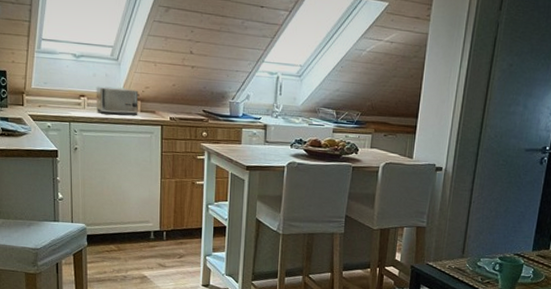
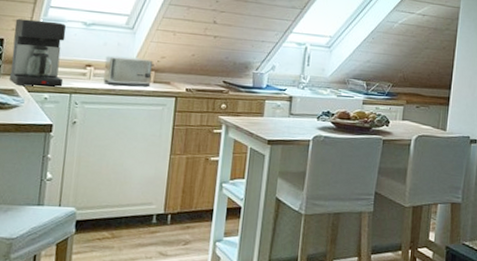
coffee maker: none [14,51,62,116] -> present [9,18,66,87]

